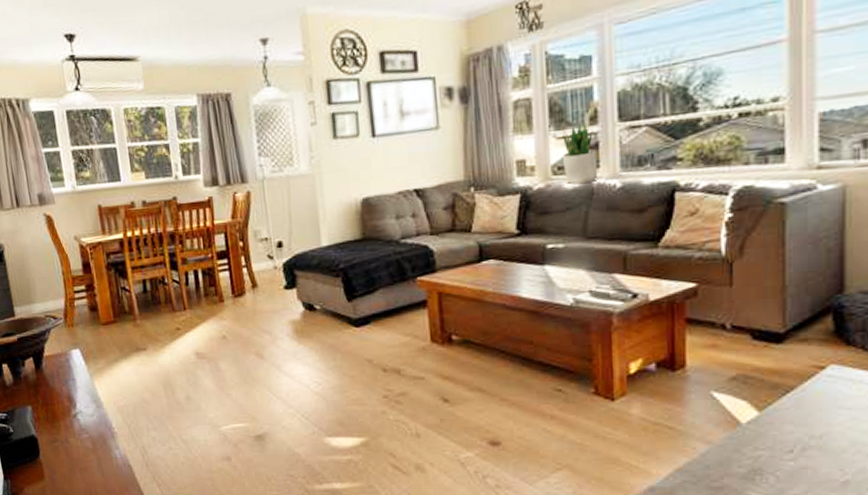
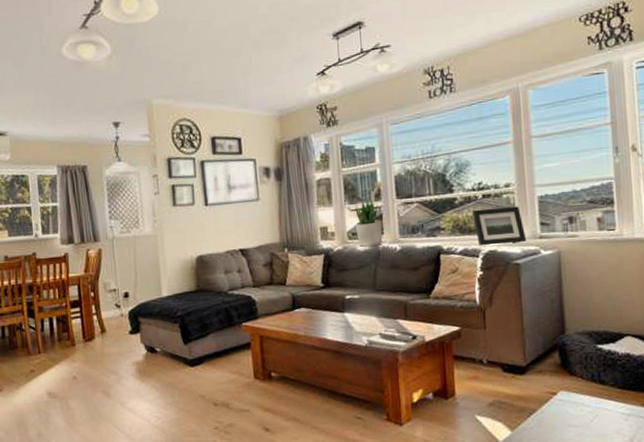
picture frame: none [721,127,798,181] -> present [471,206,527,246]

